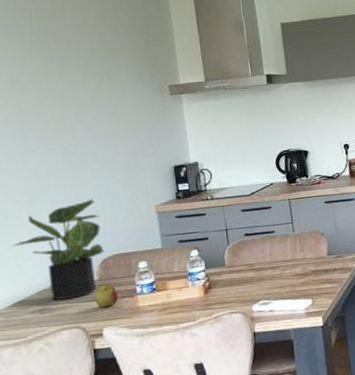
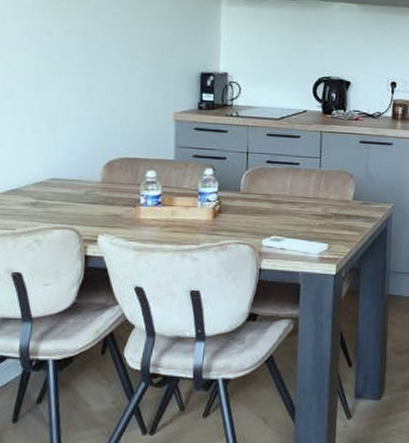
potted plant: present [10,198,104,301] -> none [11,92,113,198]
apple: present [94,284,118,308] -> none [94,188,120,213]

